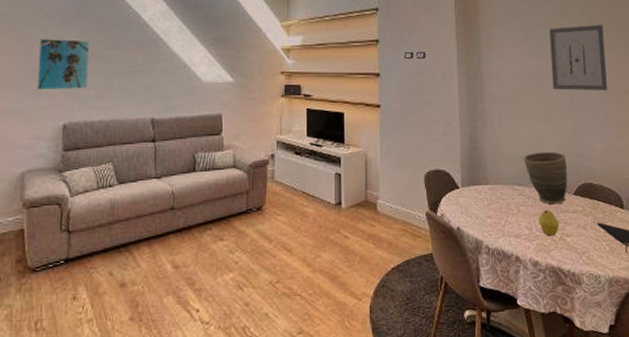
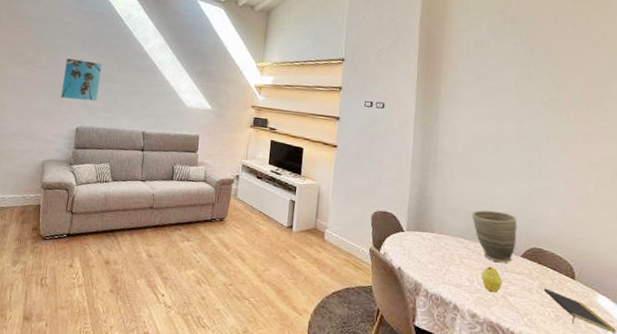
wall art: present [549,25,607,91] -> none [510,93,572,161]

